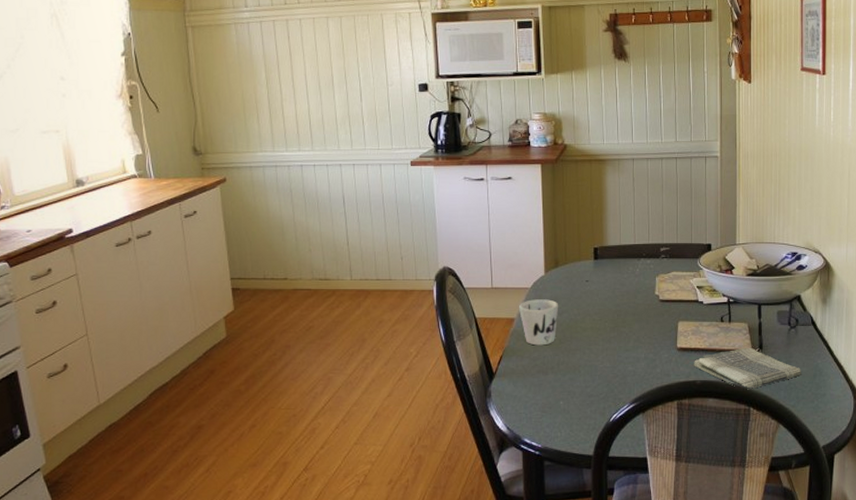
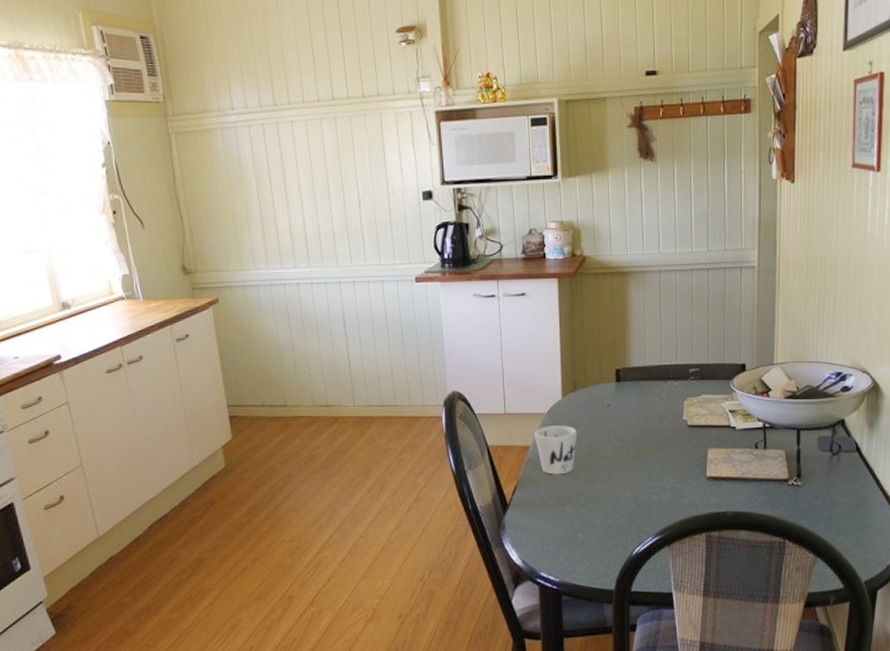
dish towel: present [694,347,801,390] -> none [724,476,843,522]

